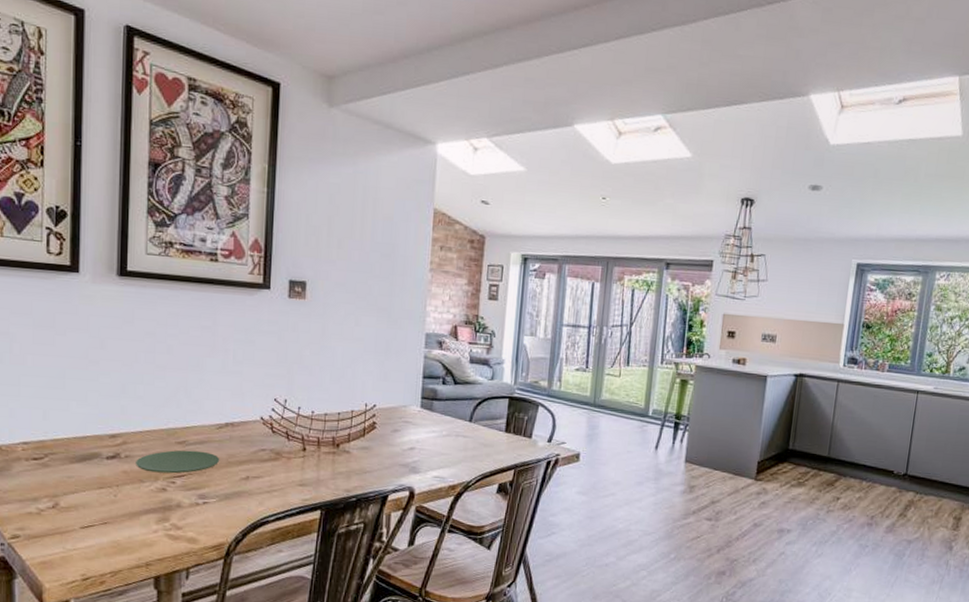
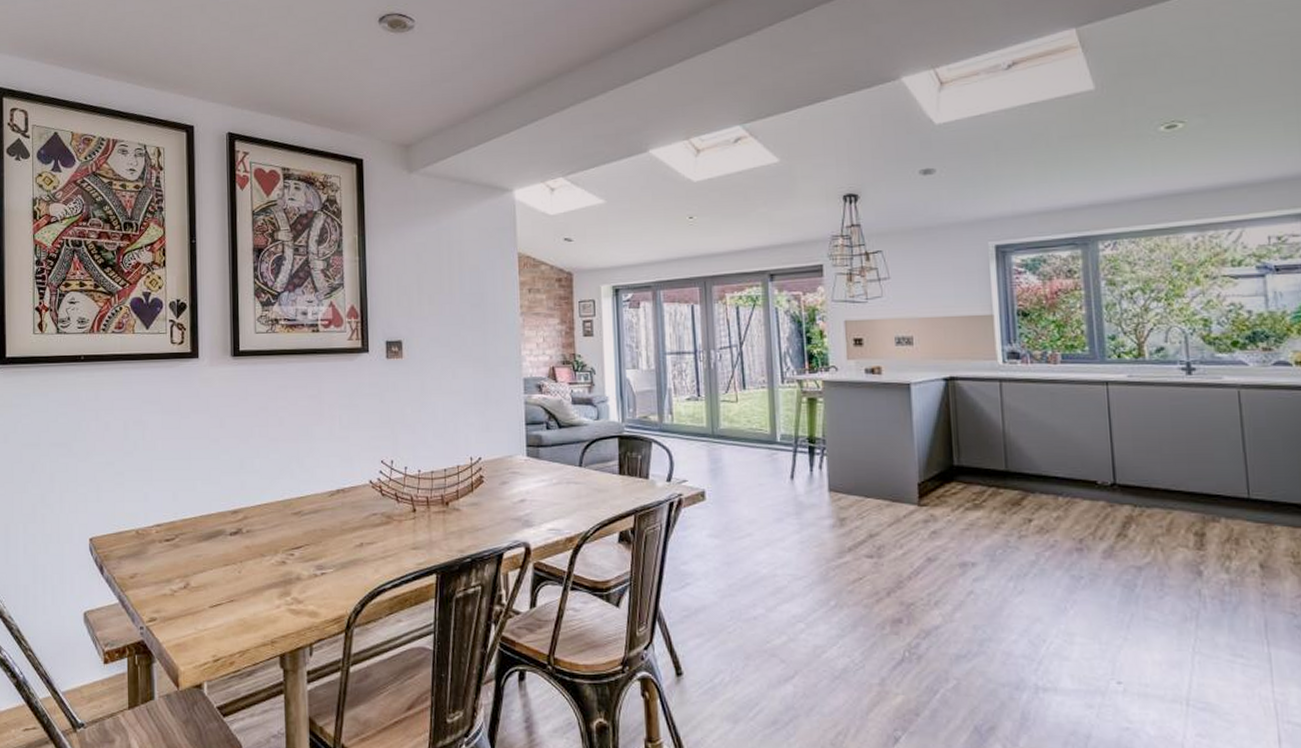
plate: present [136,450,220,474] -> none [256,520,334,546]

